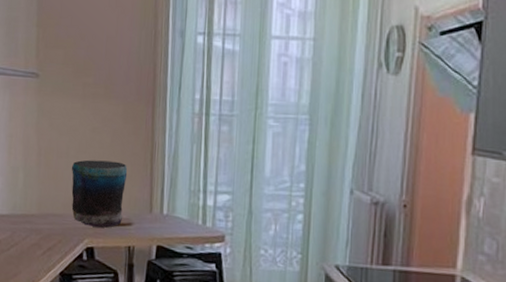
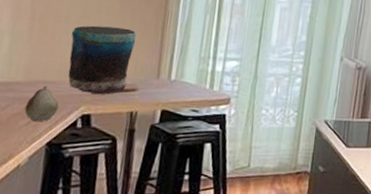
fruit: none [40,219,67,253] -> present [24,86,59,122]

